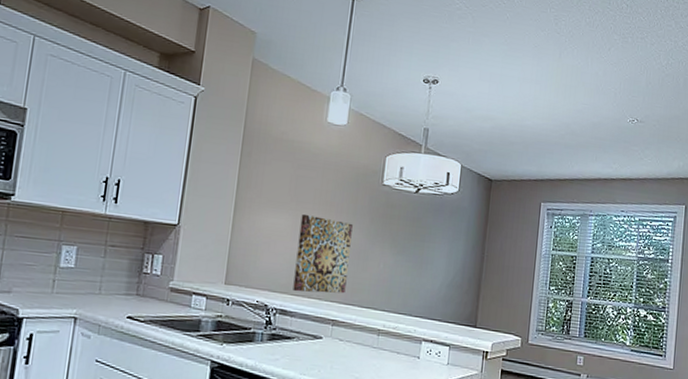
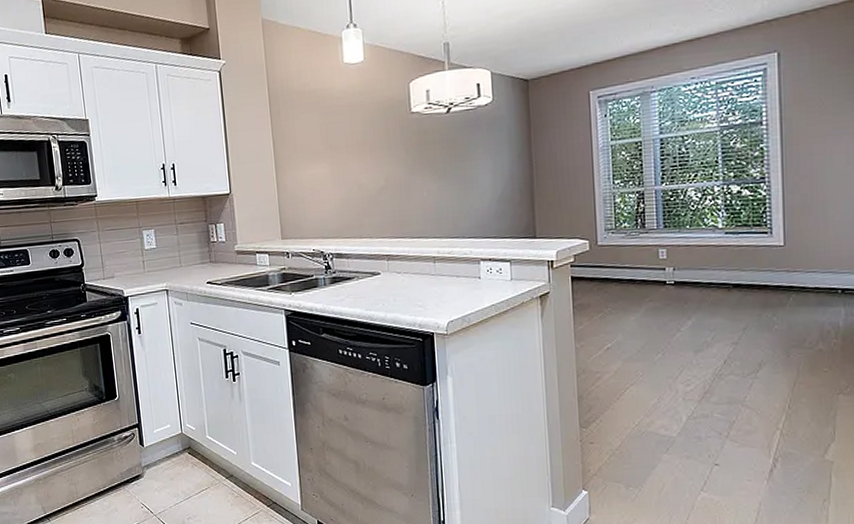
wall art: present [293,214,353,294] -> none [338,158,394,235]

